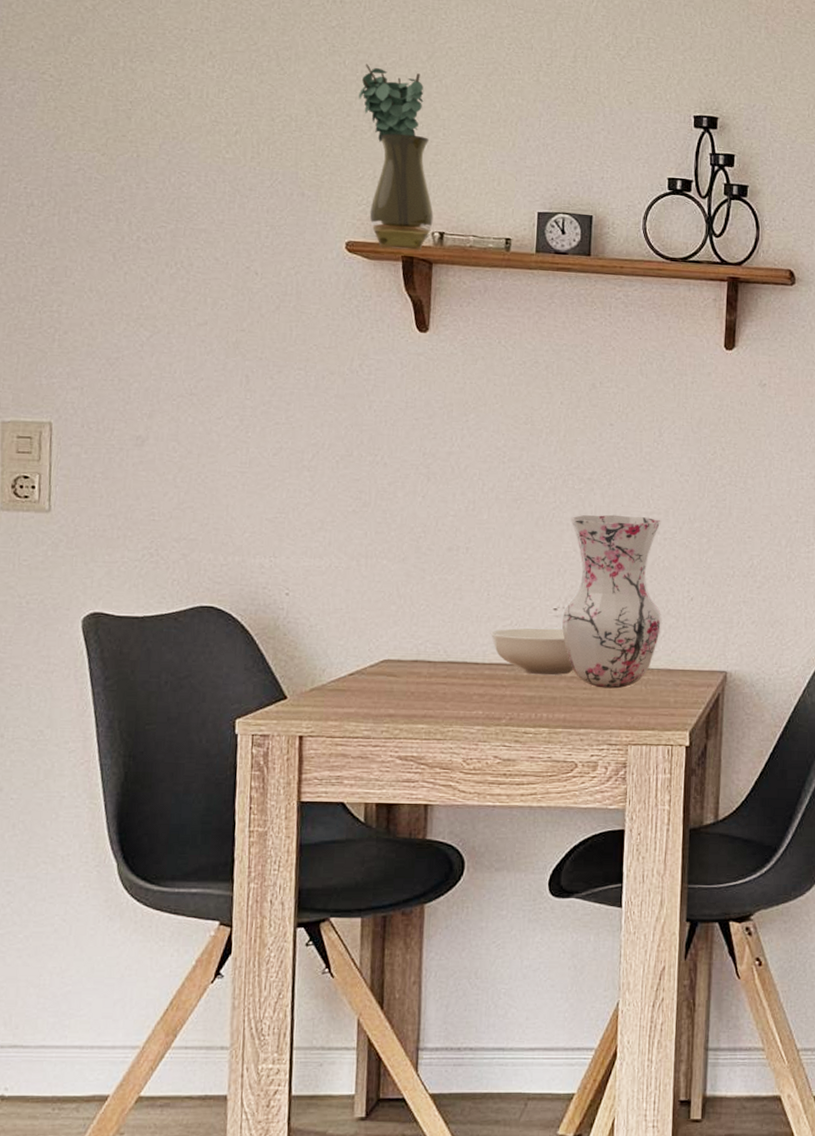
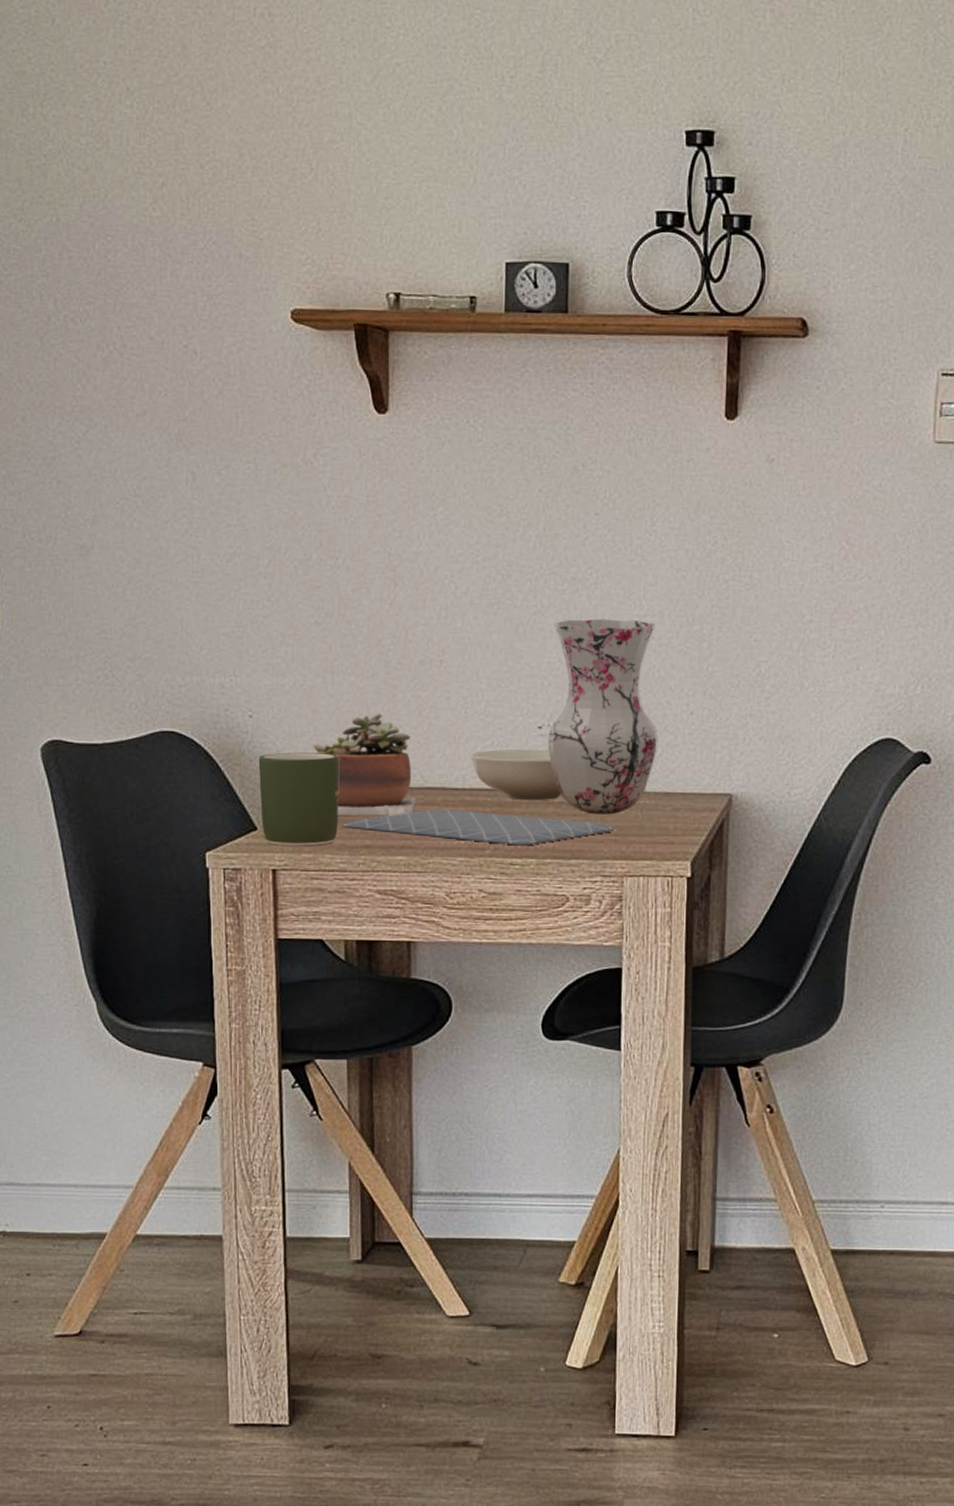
mug: none [291,627,369,716] -> present [258,752,340,847]
succulent plant: none [345,594,439,688] -> present [313,714,417,817]
vase: present [359,64,434,252] -> none [296,90,387,318]
placemat: none [369,681,621,716] -> present [343,808,615,846]

